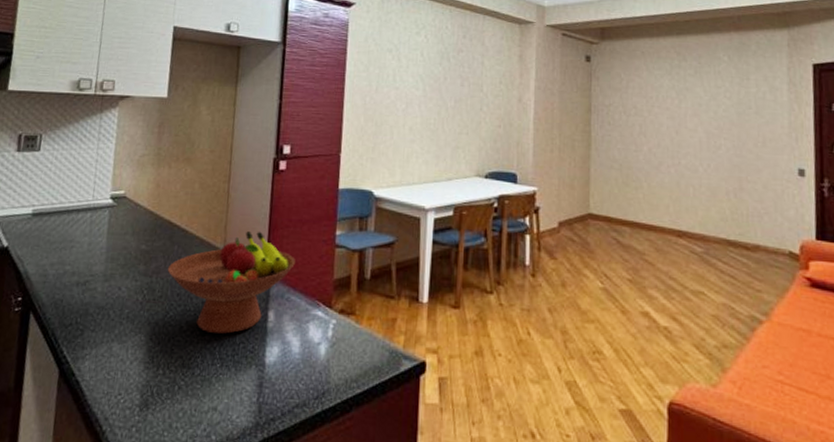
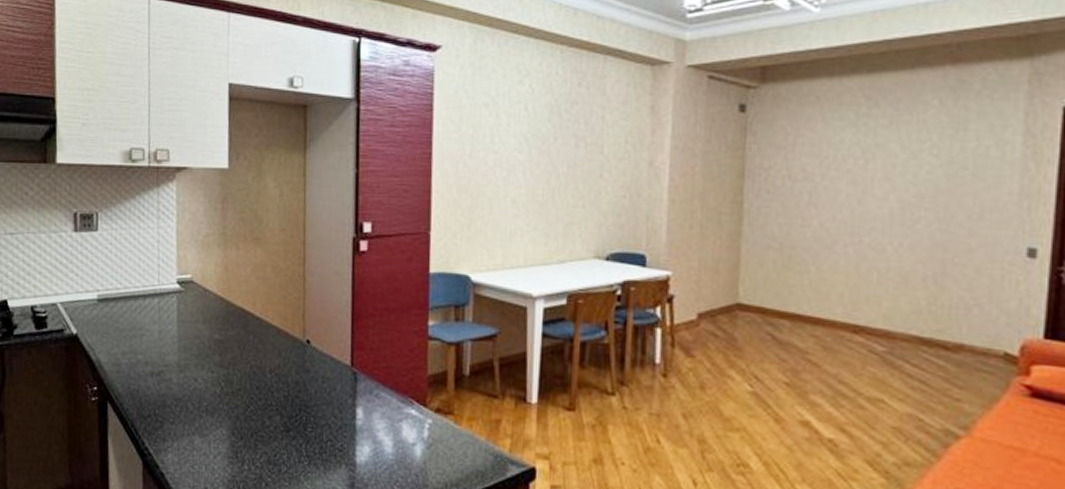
fruit bowl: present [167,231,295,334] -> none [244,320,383,431]

